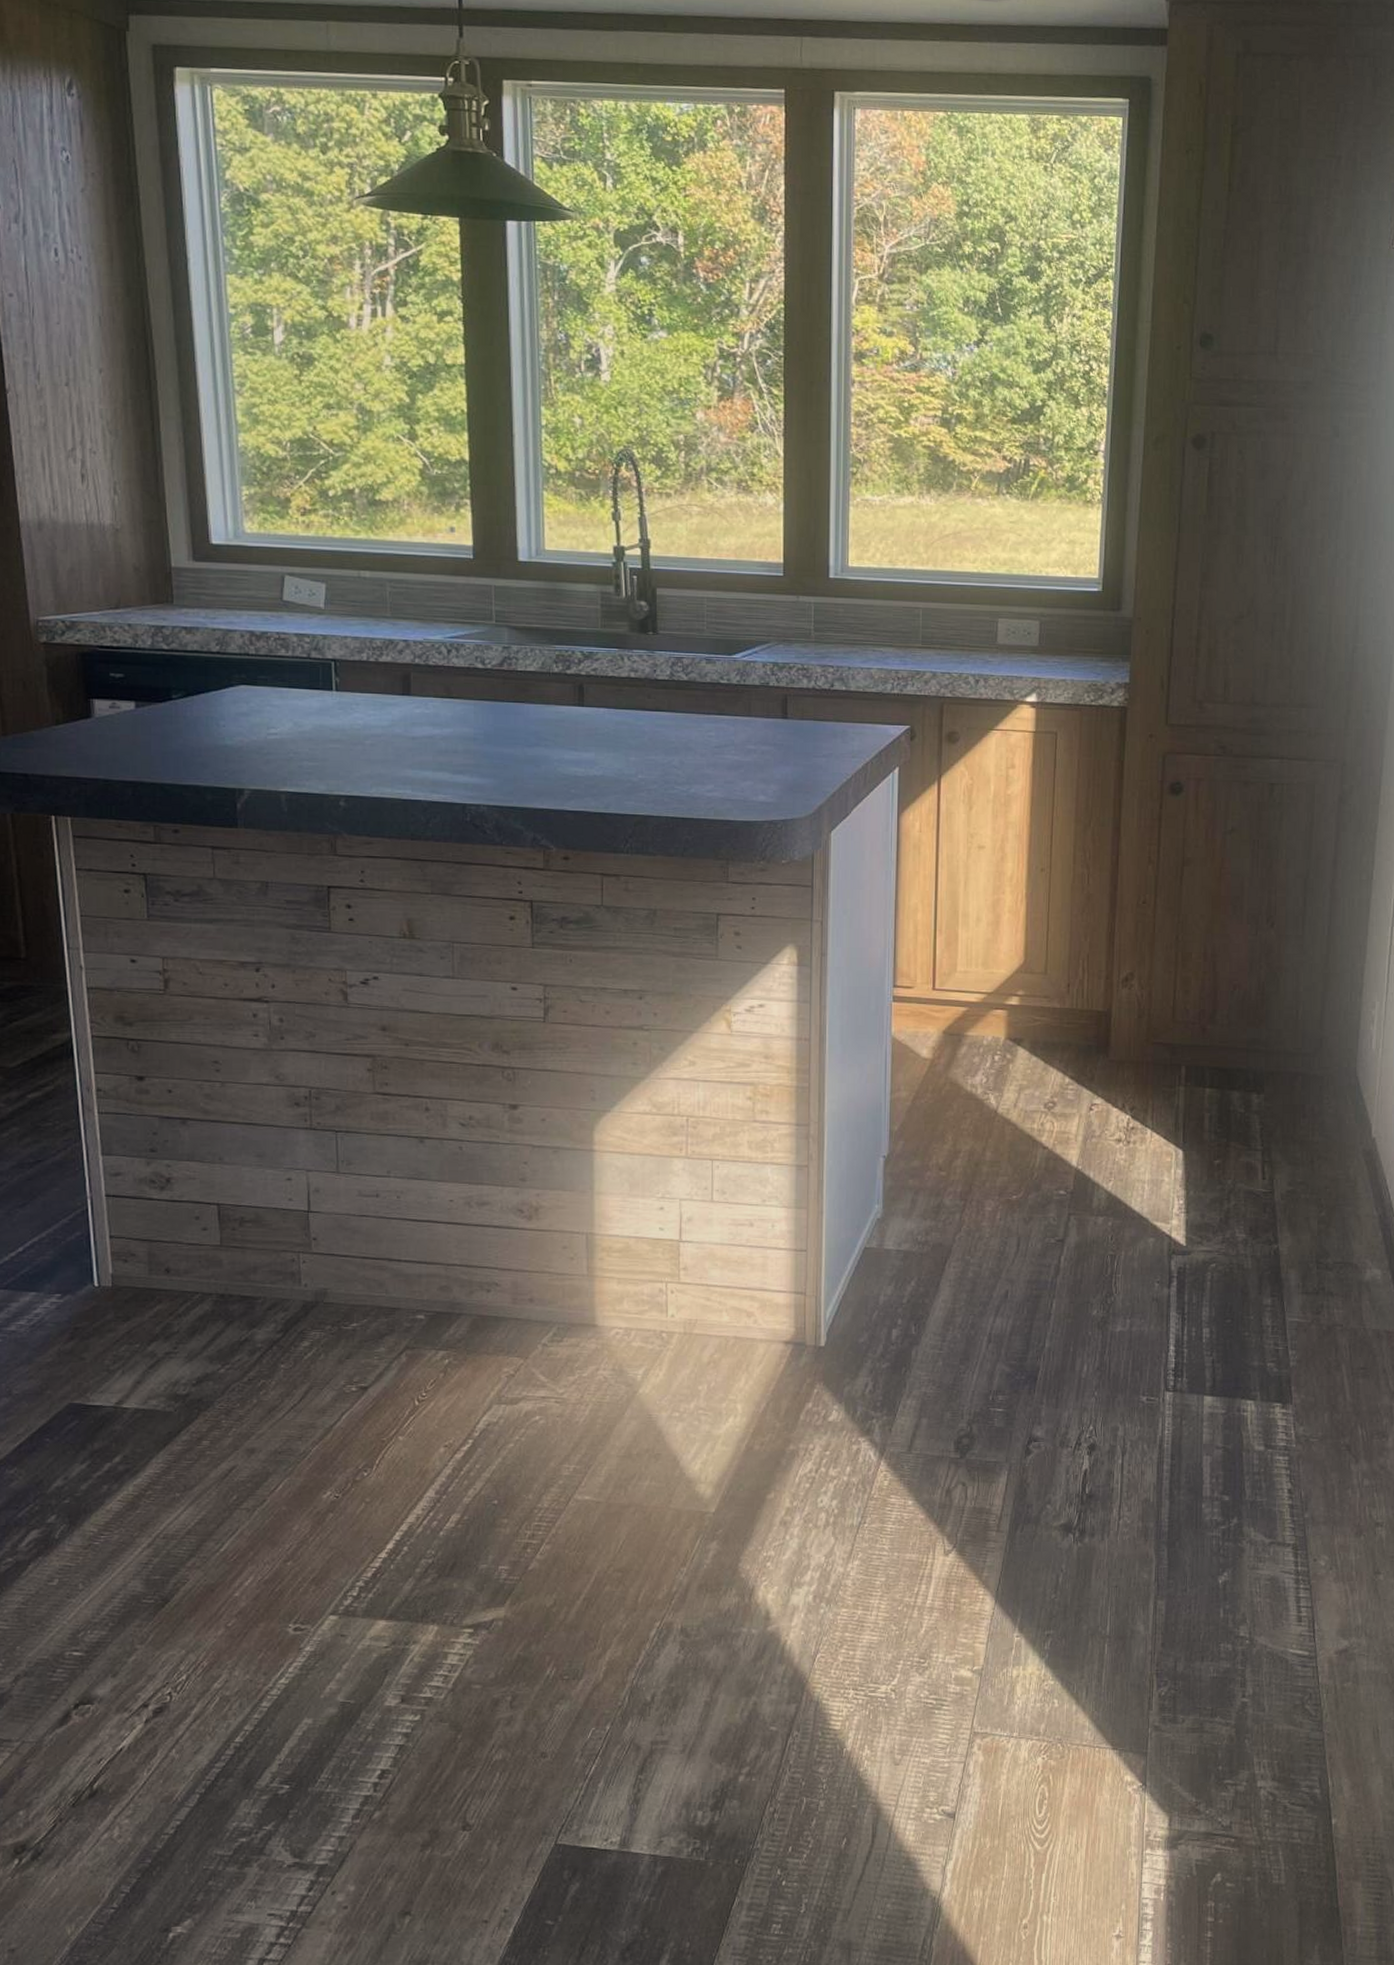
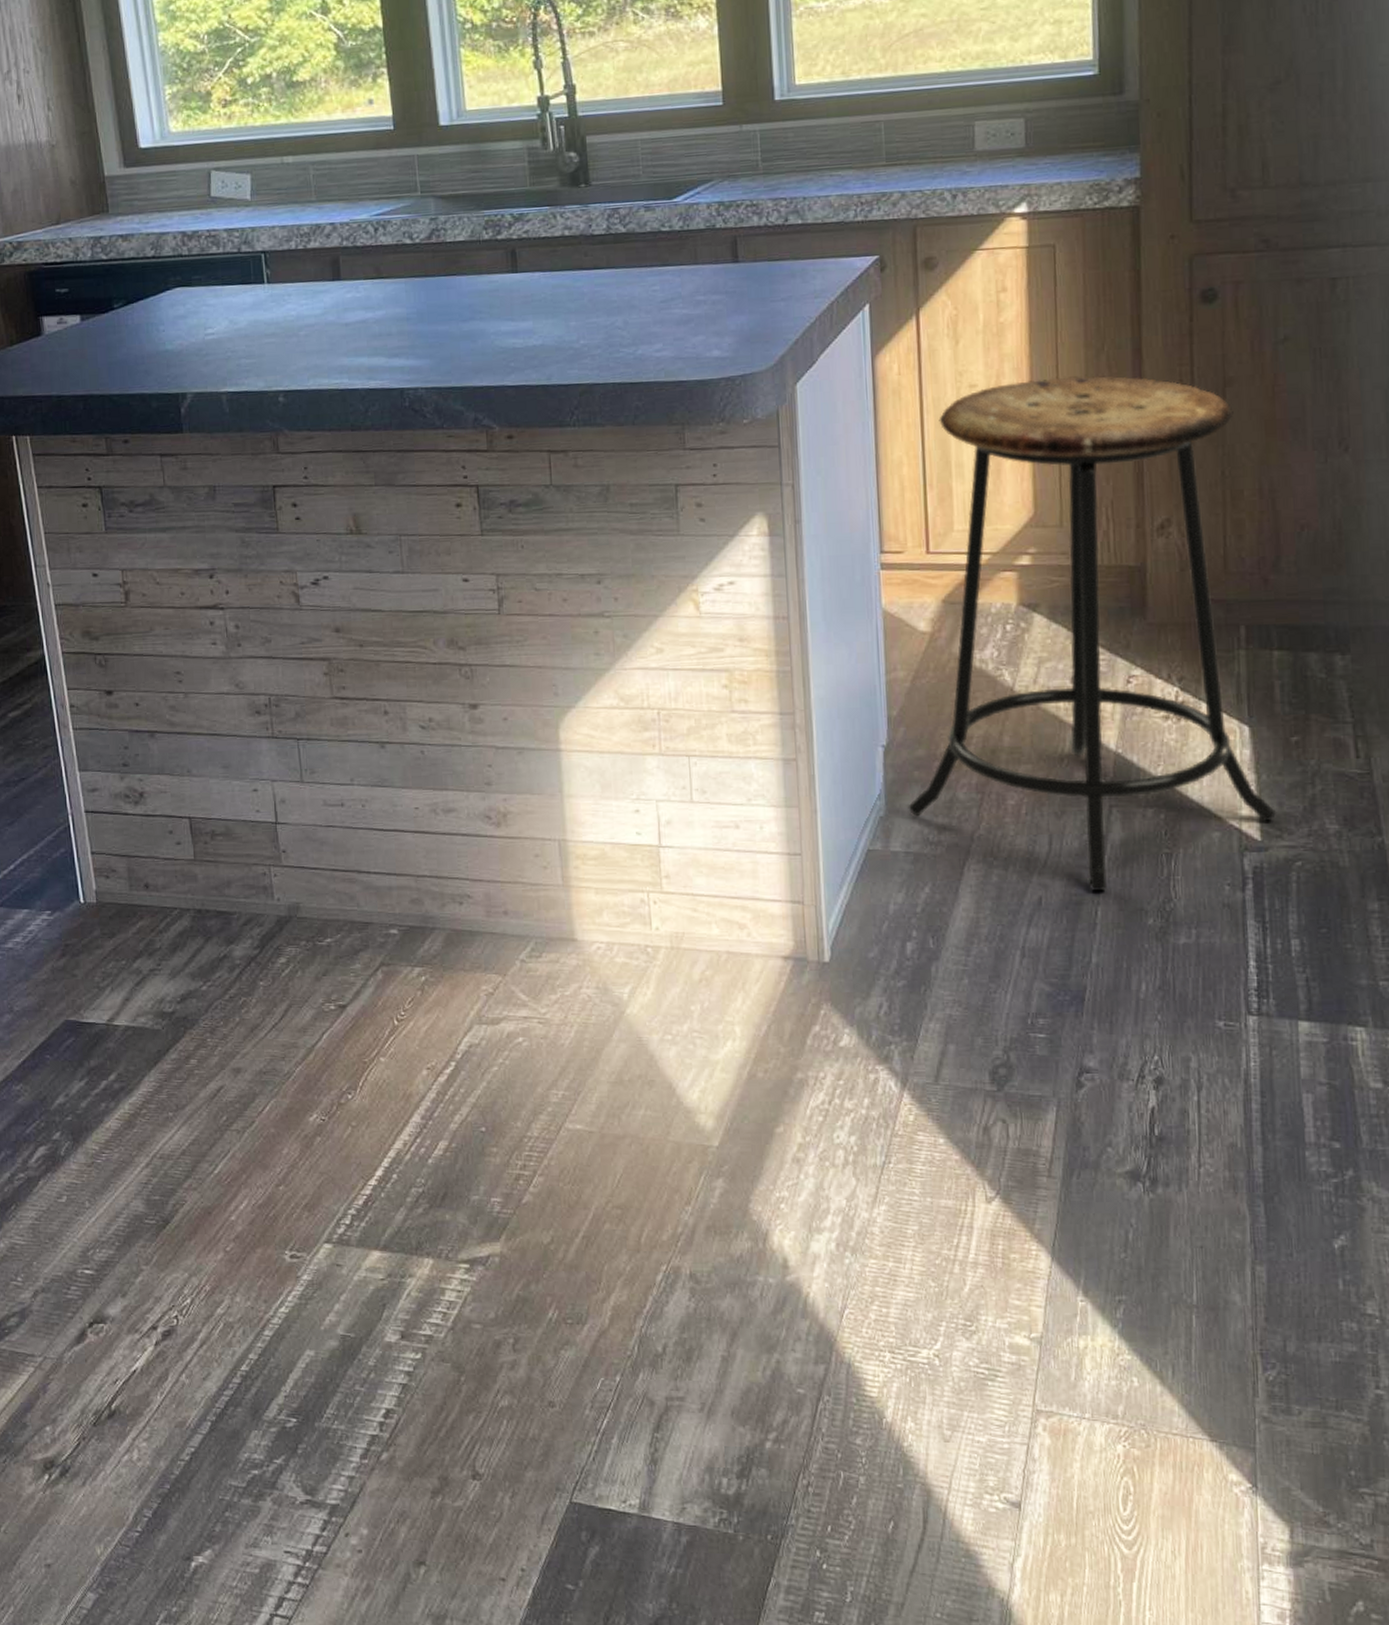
bar stool: none [901,846,1200,1286] -> present [908,375,1277,891]

